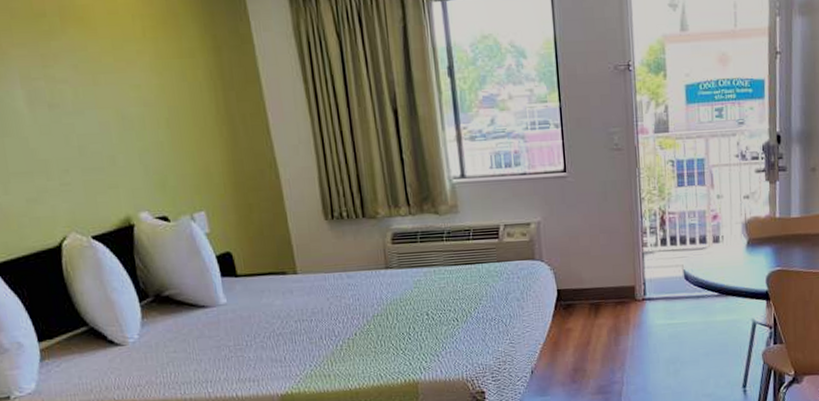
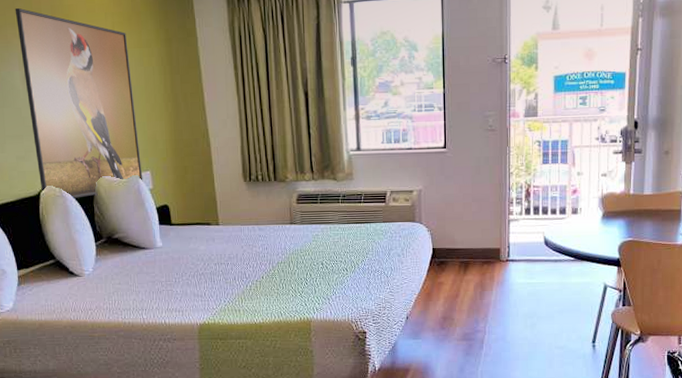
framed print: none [9,8,197,249] -> present [15,7,143,198]

